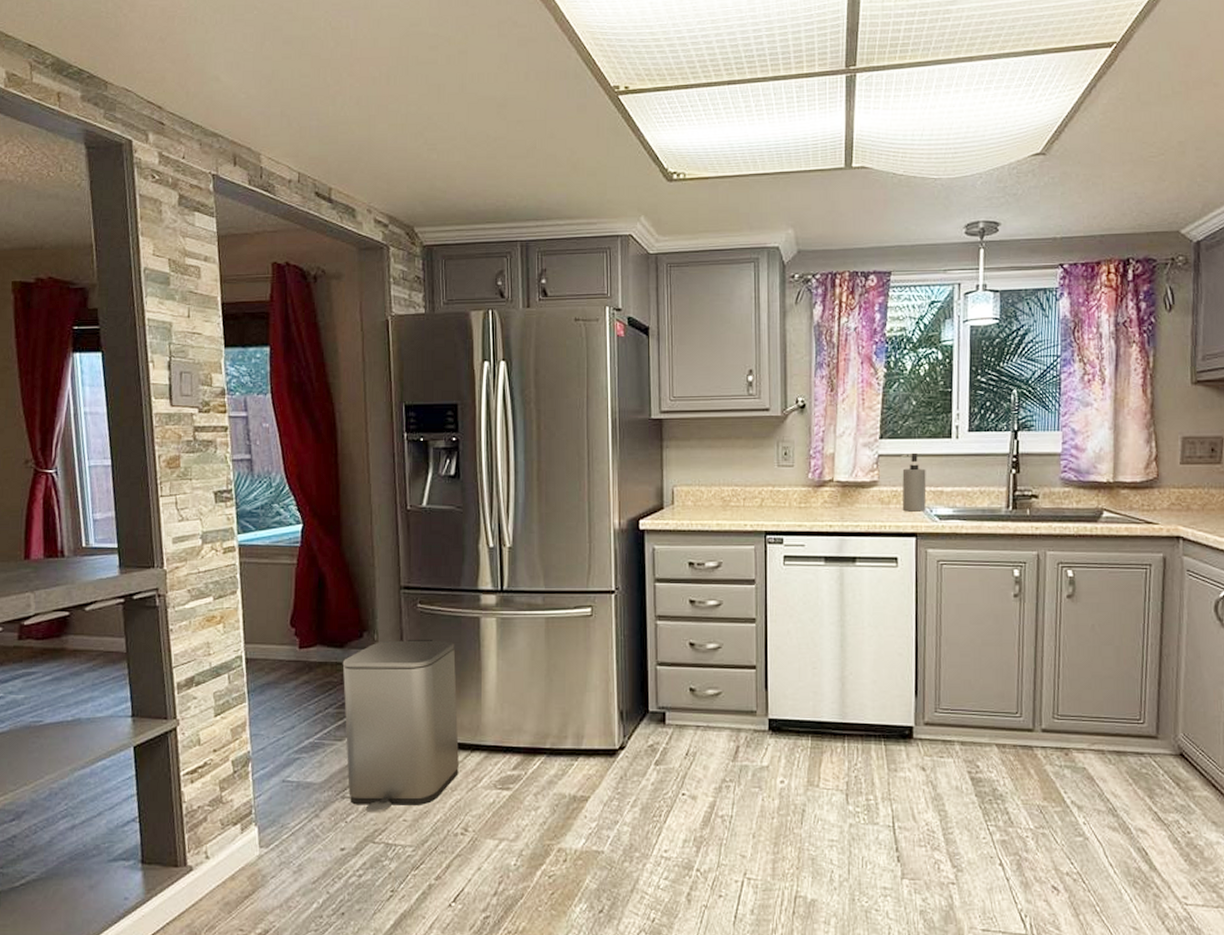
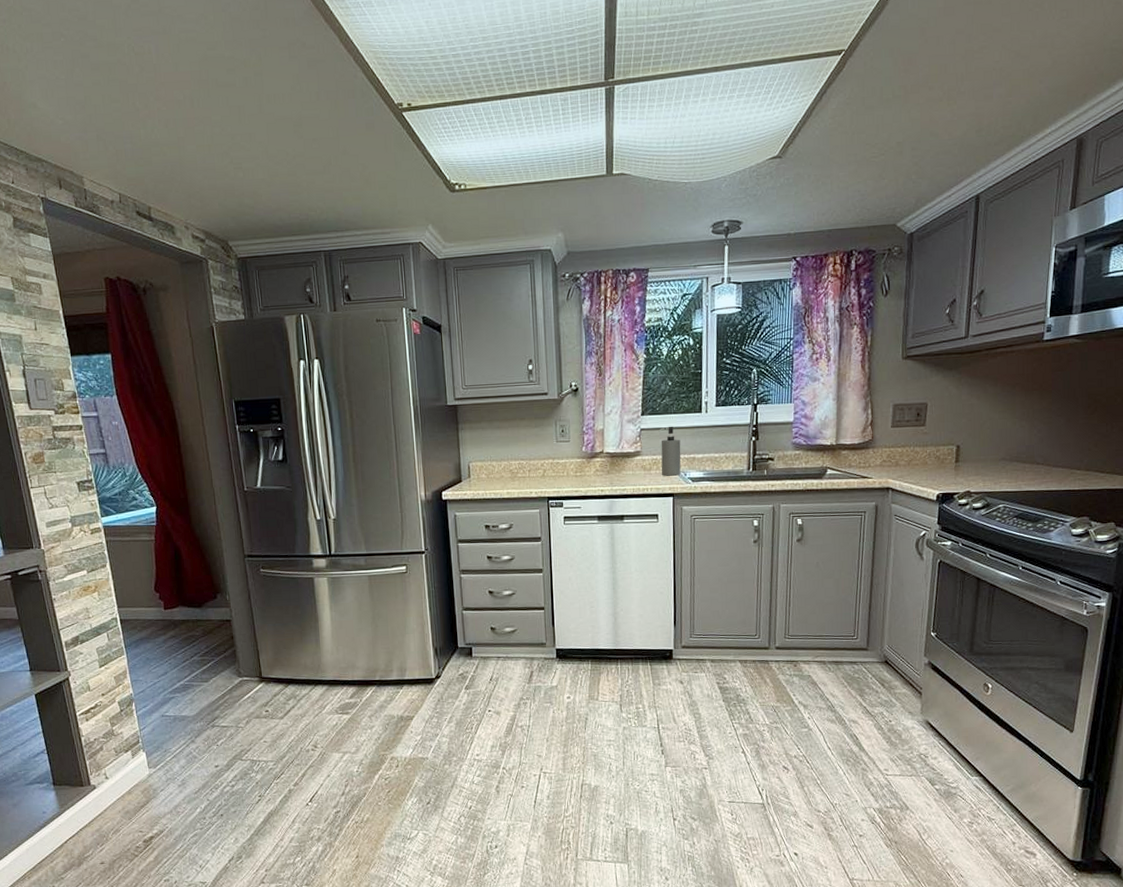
pedal bin: present [342,639,459,813] -> none [201,597,306,738]

